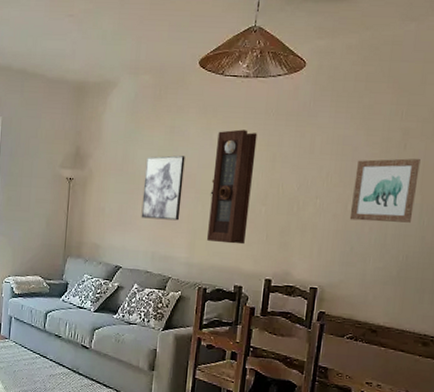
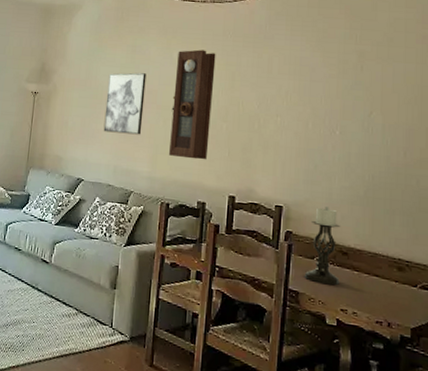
candle holder: none [333,287,371,361] -> present [304,207,340,286]
wall art: present [349,158,421,223] -> none [311,79,378,142]

